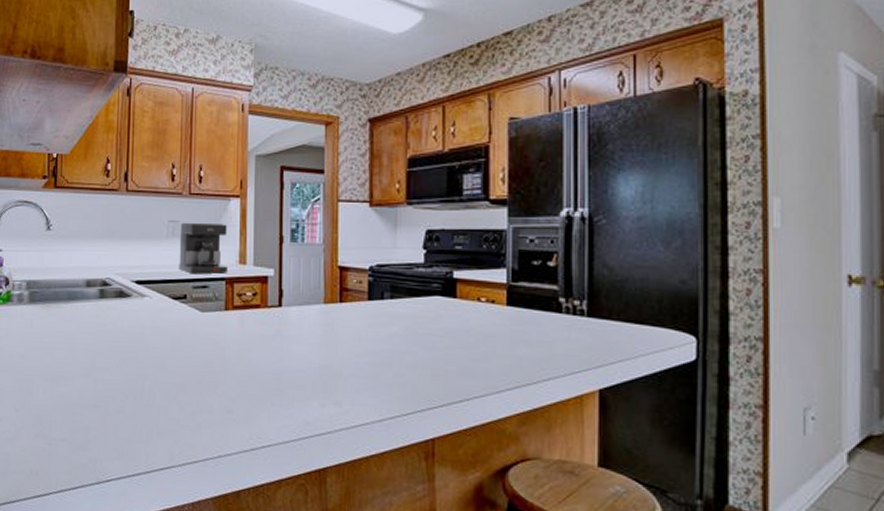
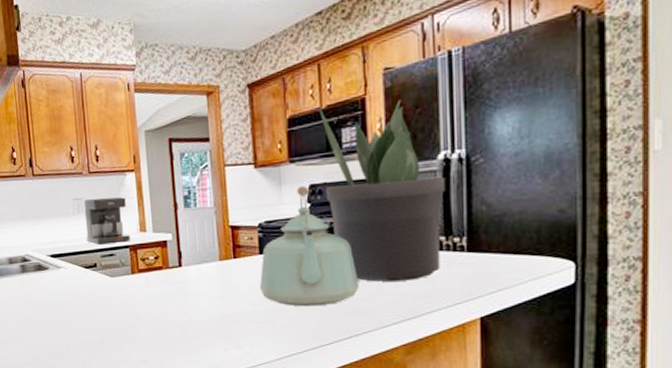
kettle: none [365,230,473,364] -> present [259,186,359,307]
planter: none [440,149,568,343] -> present [318,99,446,282]

